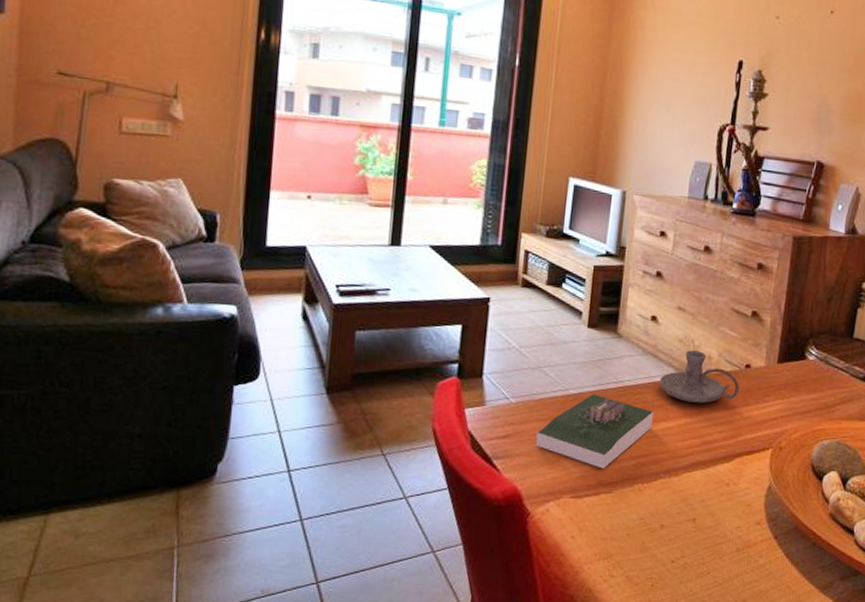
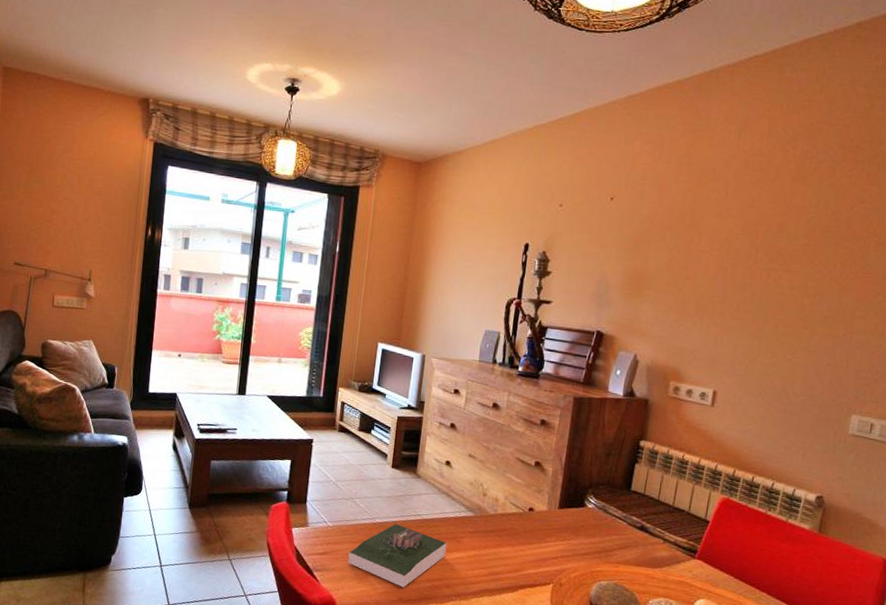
candle holder: present [660,350,739,403] -> none [452,492,523,539]

